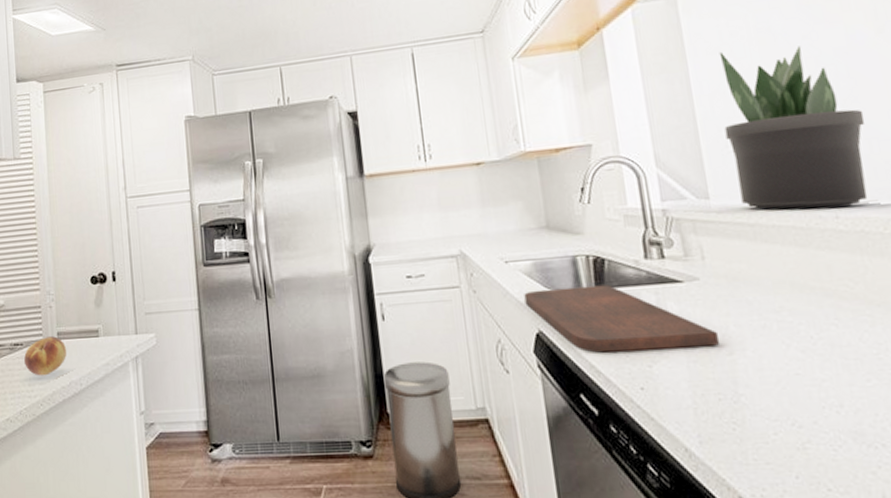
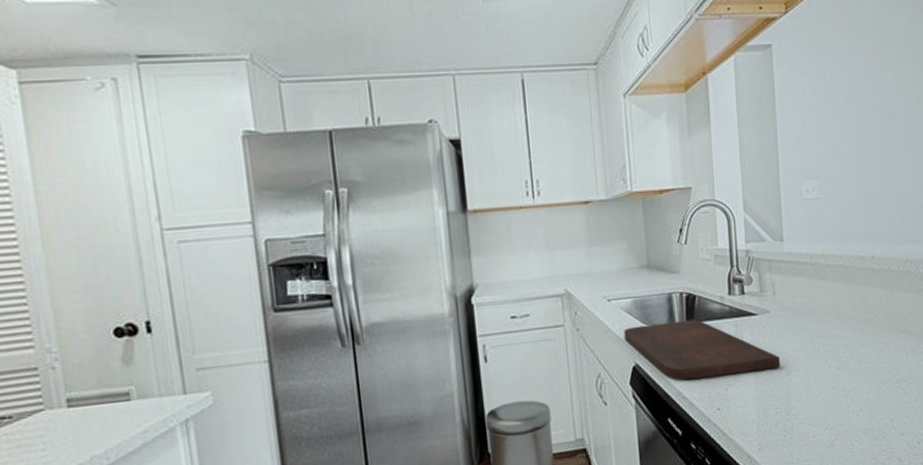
fruit: present [24,336,67,376] -> none [15,404,84,454]
planter: present [719,46,868,210] -> none [800,106,900,252]

